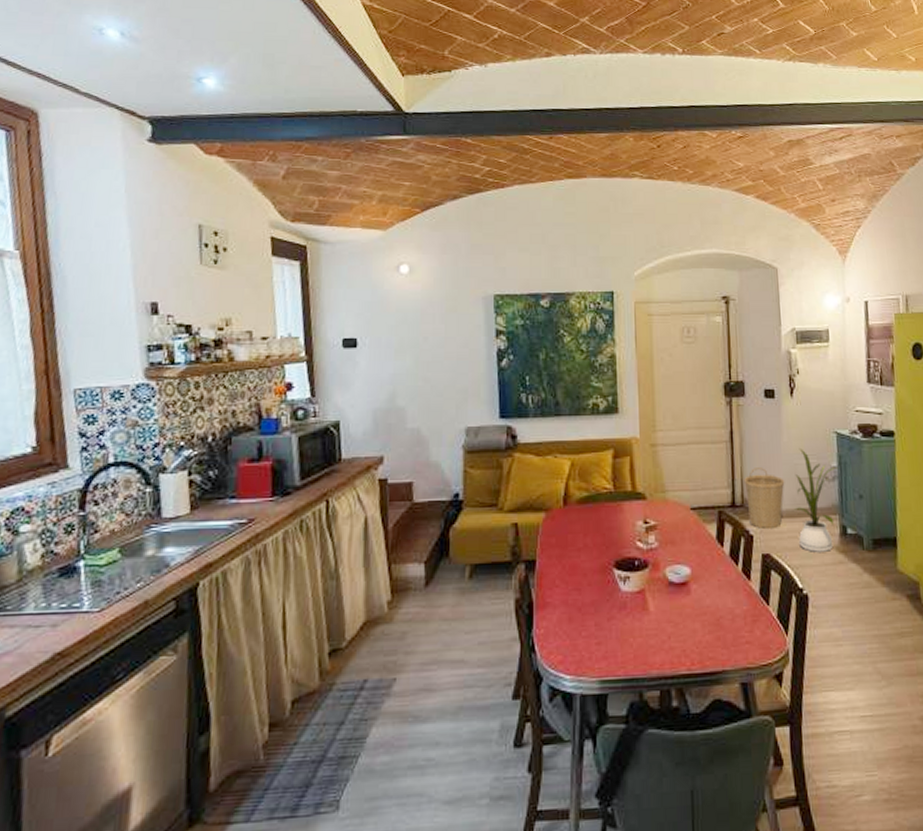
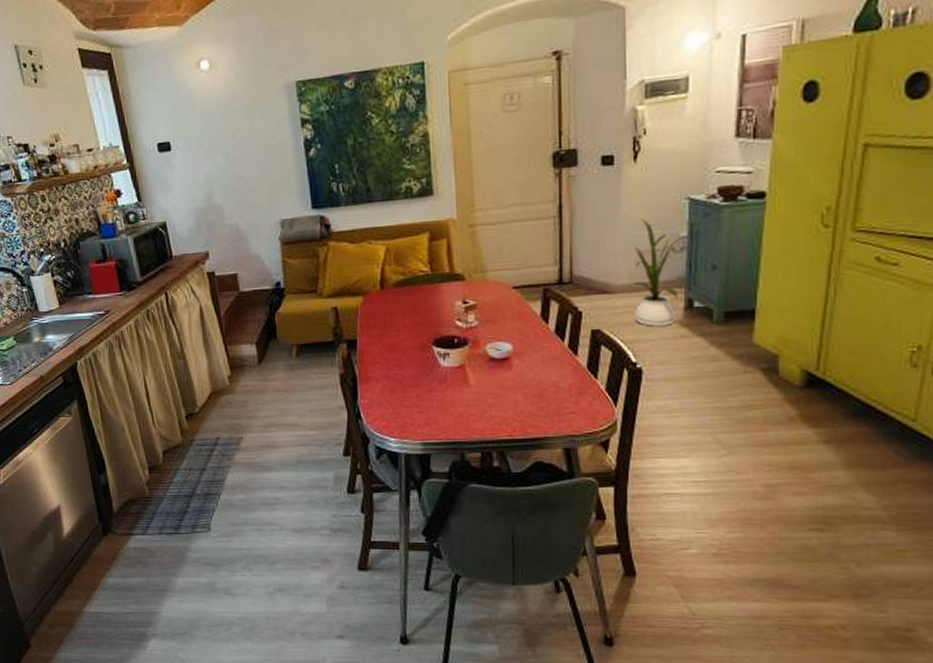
basket: present [744,468,785,530] -> none [573,242,622,306]

